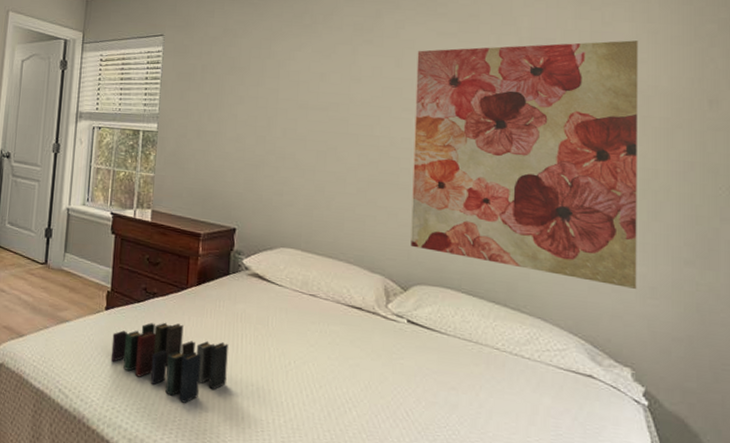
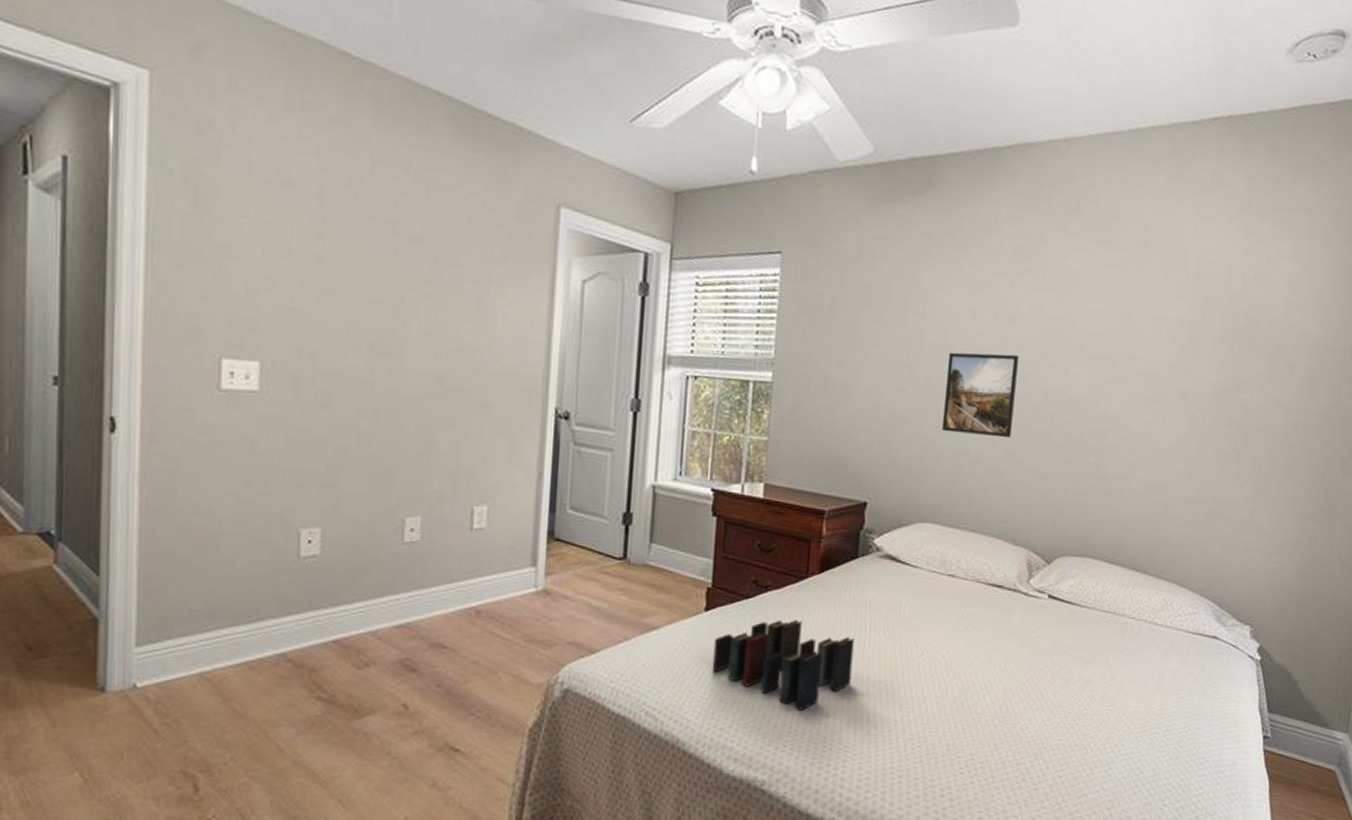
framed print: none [299,107,364,179] -> present [942,352,1019,438]
wall art: present [410,40,639,289] -> none [1058,280,1298,547]

